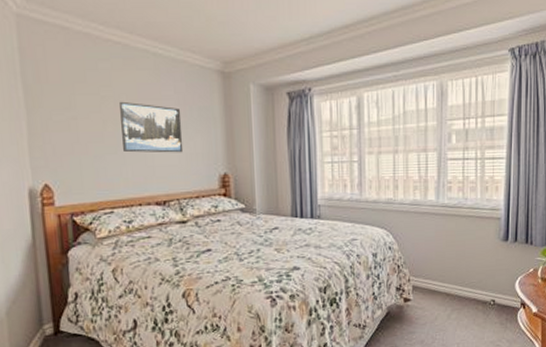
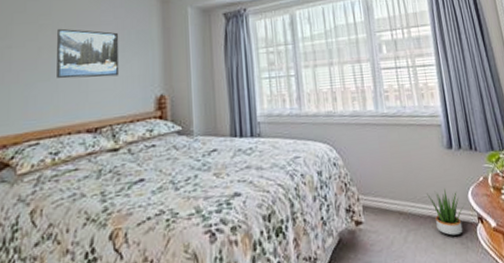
potted plant: none [475,277,510,317] -> present [427,189,464,236]

